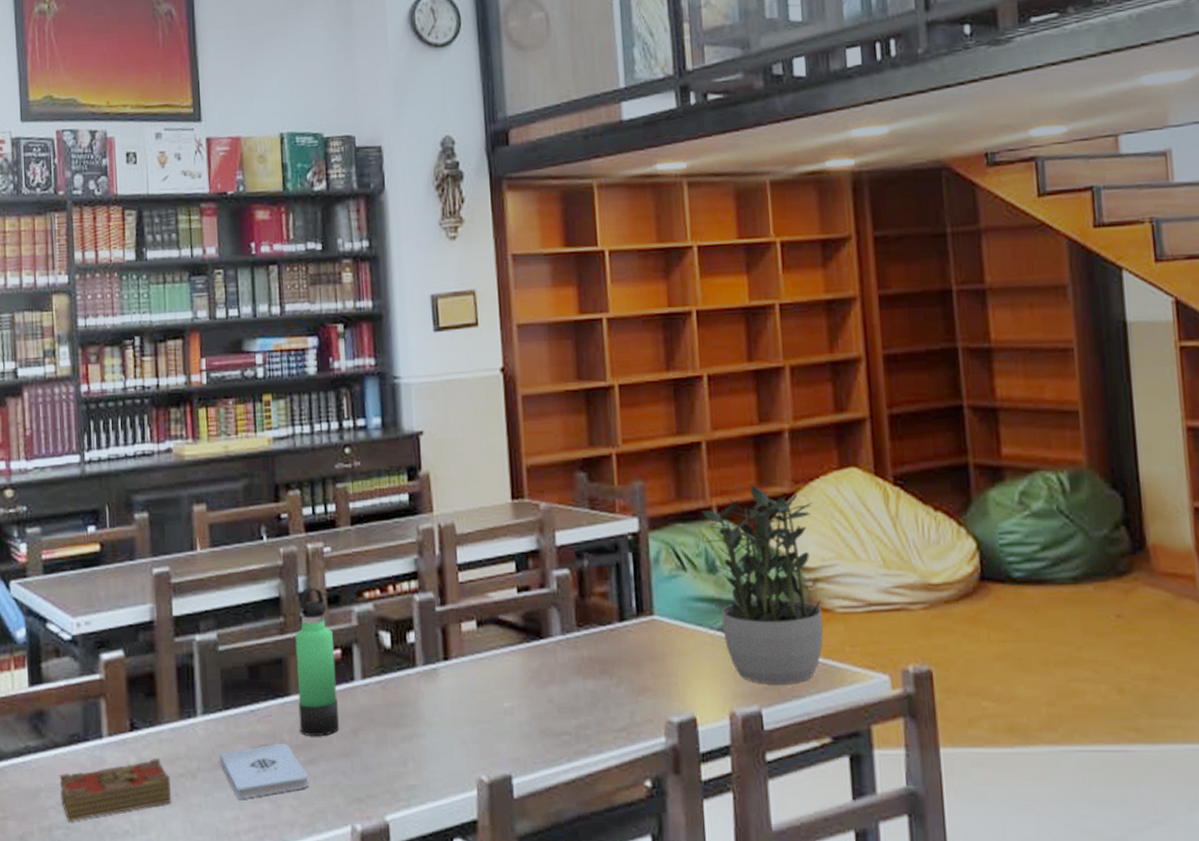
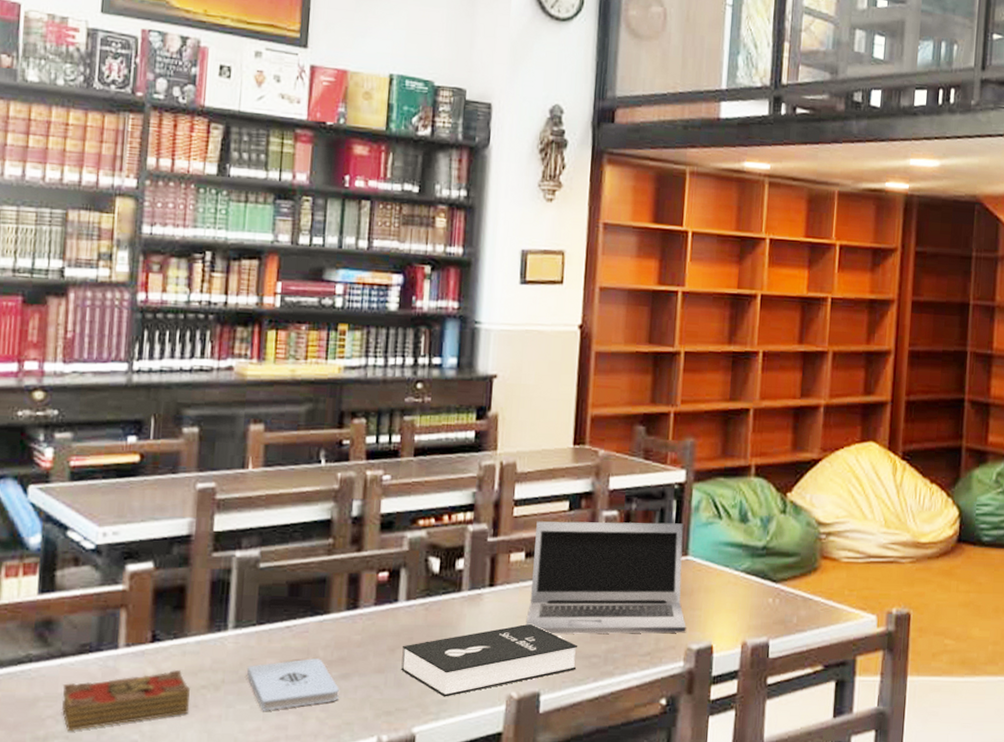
thermos bottle: present [295,587,340,736] -> none [336,512,382,652]
booklet: none [365,699,547,782] -> present [401,623,578,697]
laptop: none [484,579,663,710] -> present [526,521,686,634]
potted plant: present [702,486,824,684] -> none [740,450,835,620]

